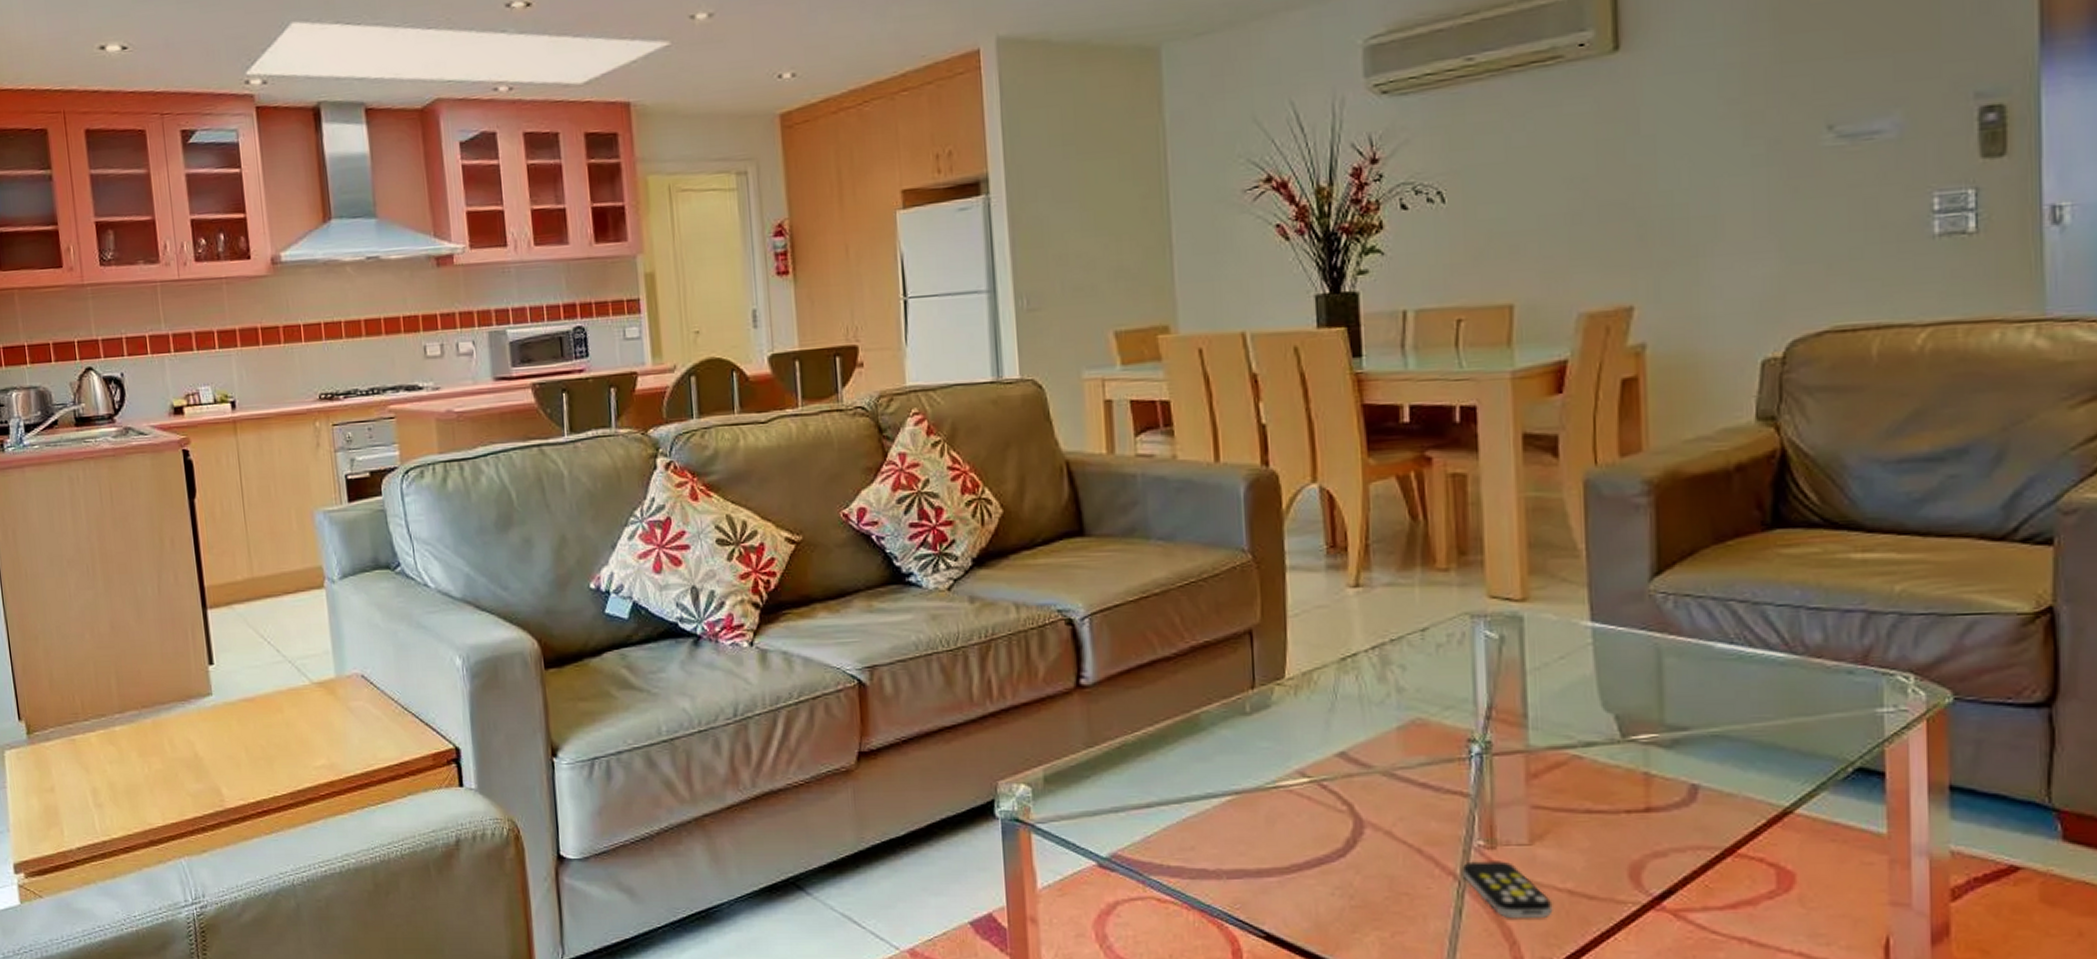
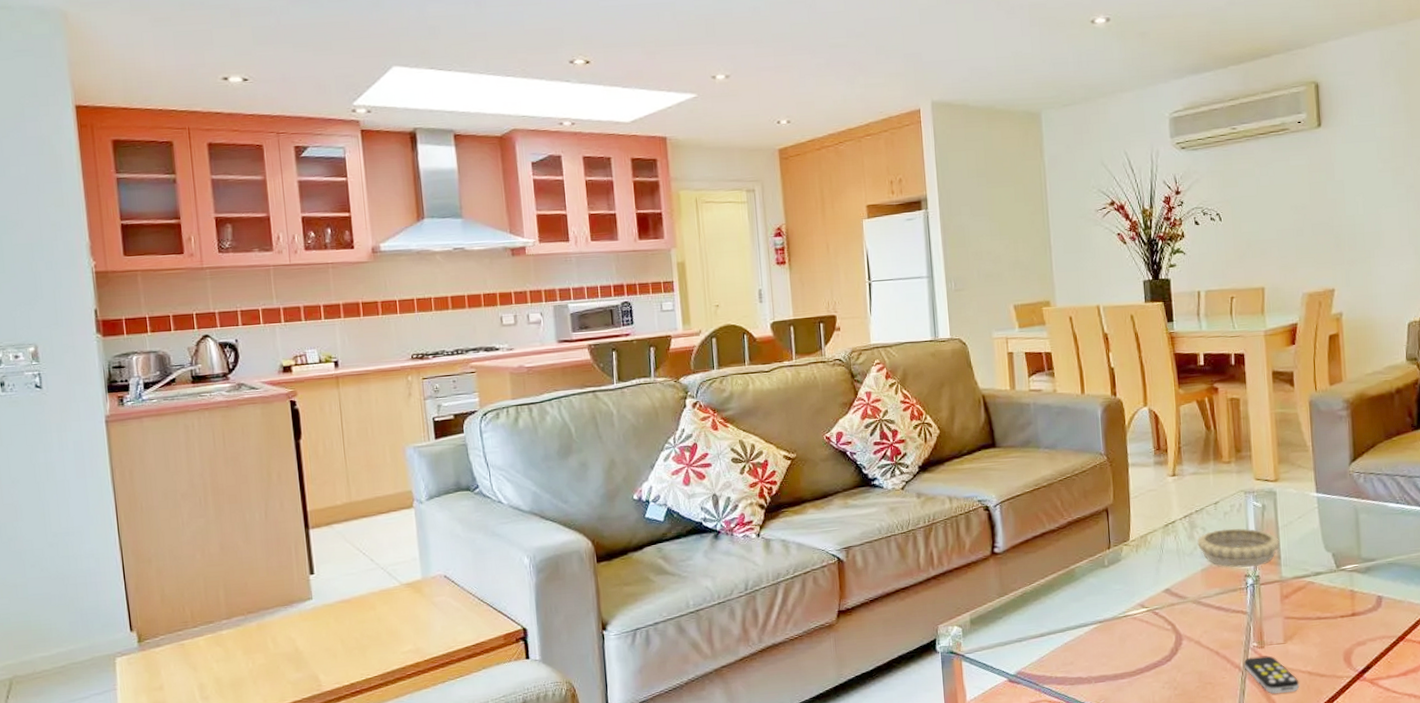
decorative bowl: none [1391,668,1526,729] -> present [1197,528,1280,569]

